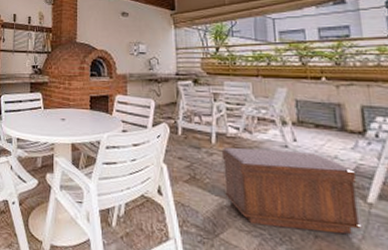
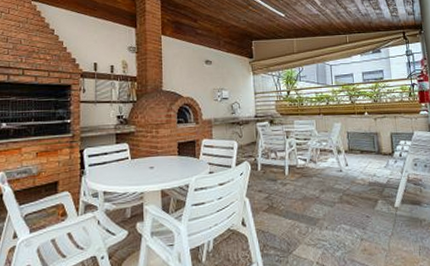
bench: present [221,148,363,235] -> none [293,174,392,239]

